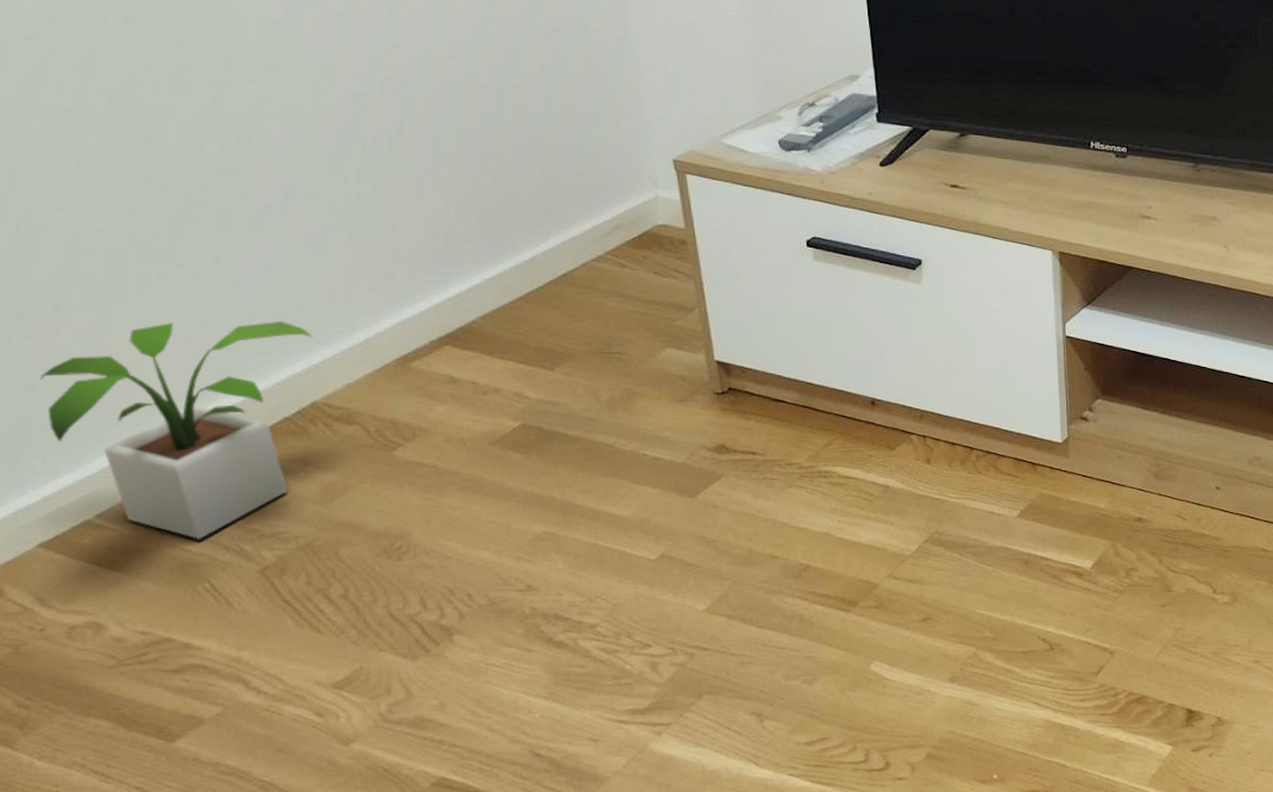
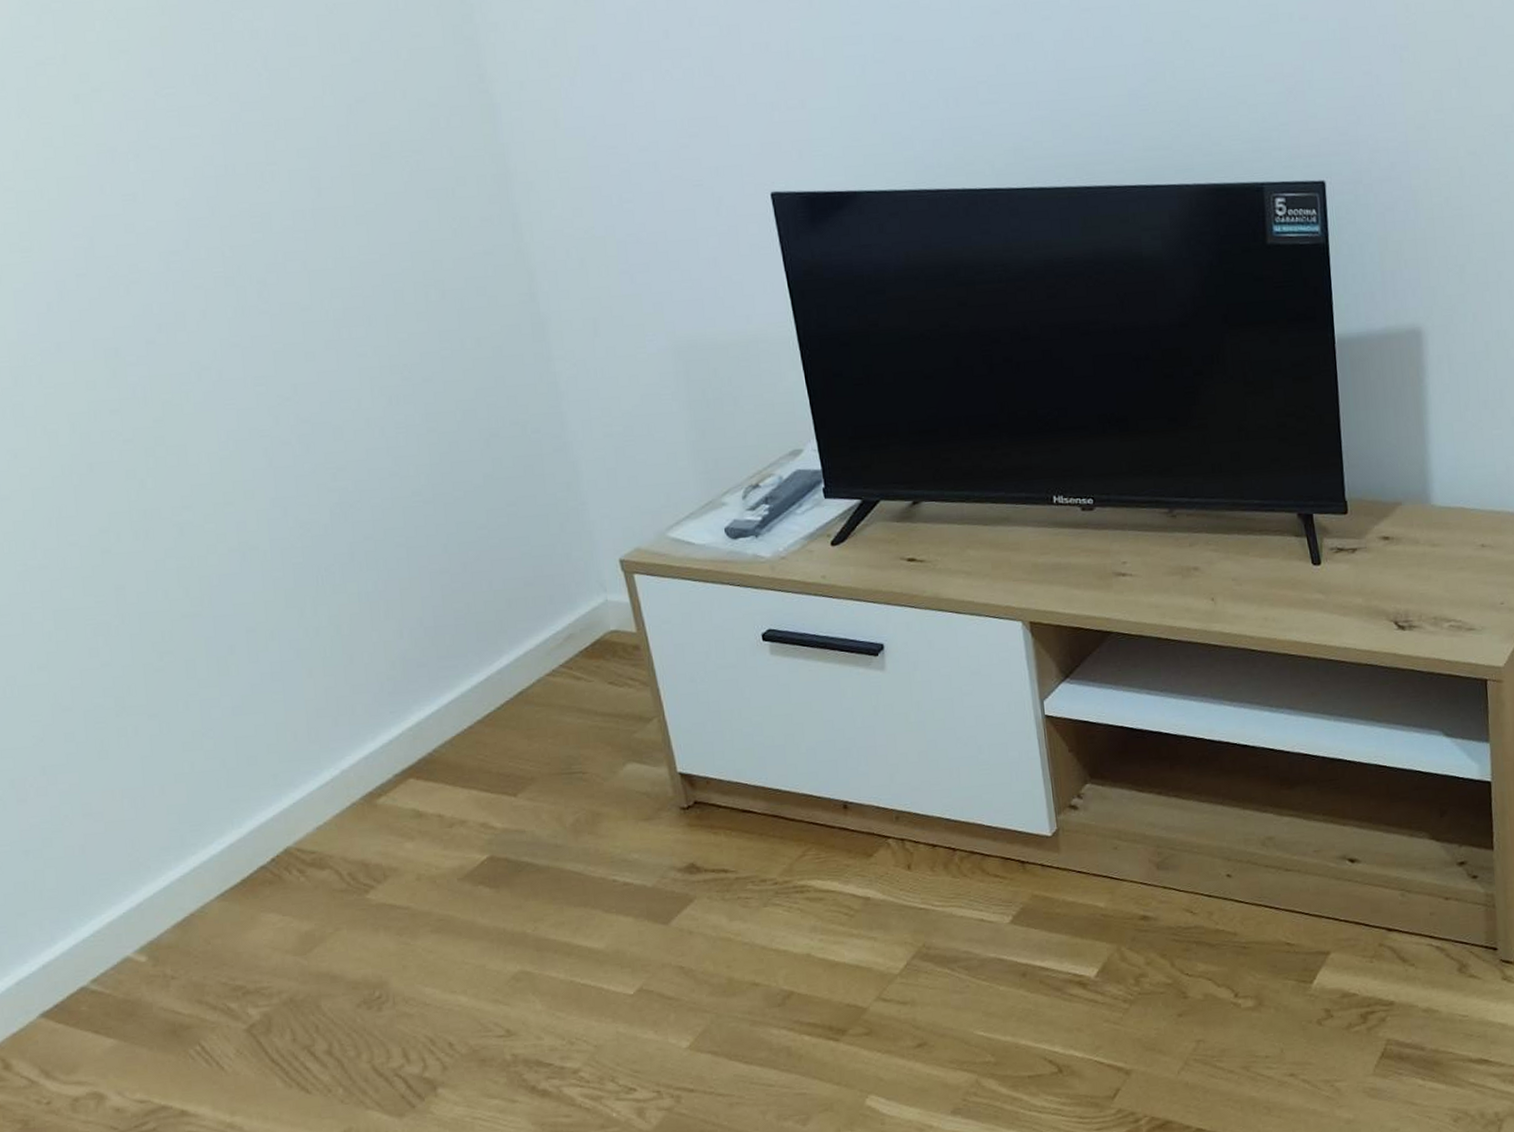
potted plant: present [40,320,313,540] -> none [32,765,282,1001]

